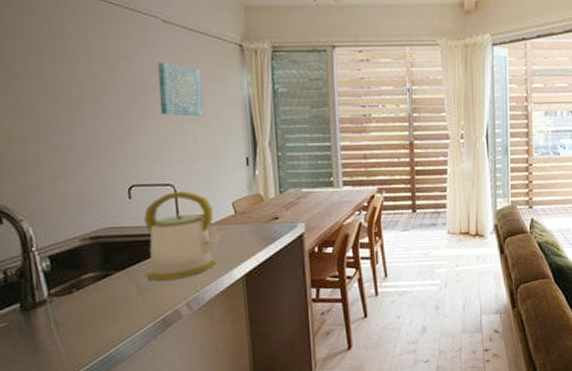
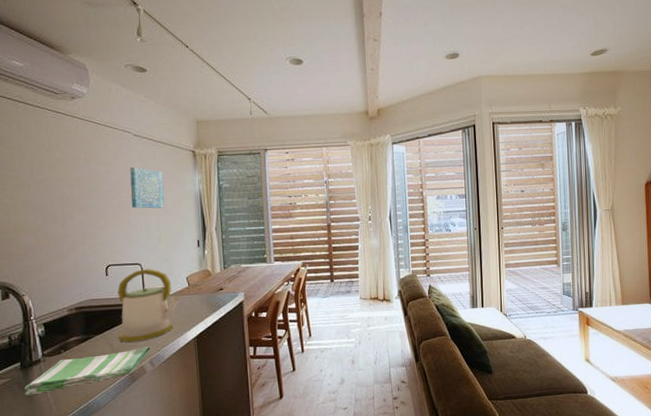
dish towel: none [26,286,188,343] -> present [24,347,151,395]

